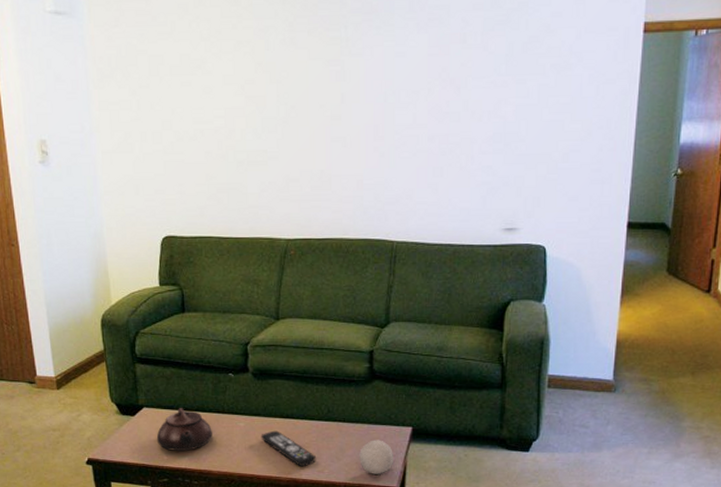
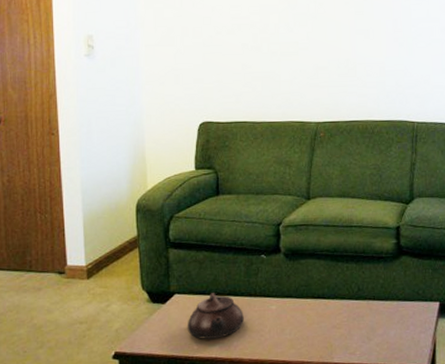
remote control: present [260,430,316,467] -> none [292,312,347,350]
decorative ball: present [359,440,393,474] -> none [390,317,423,354]

